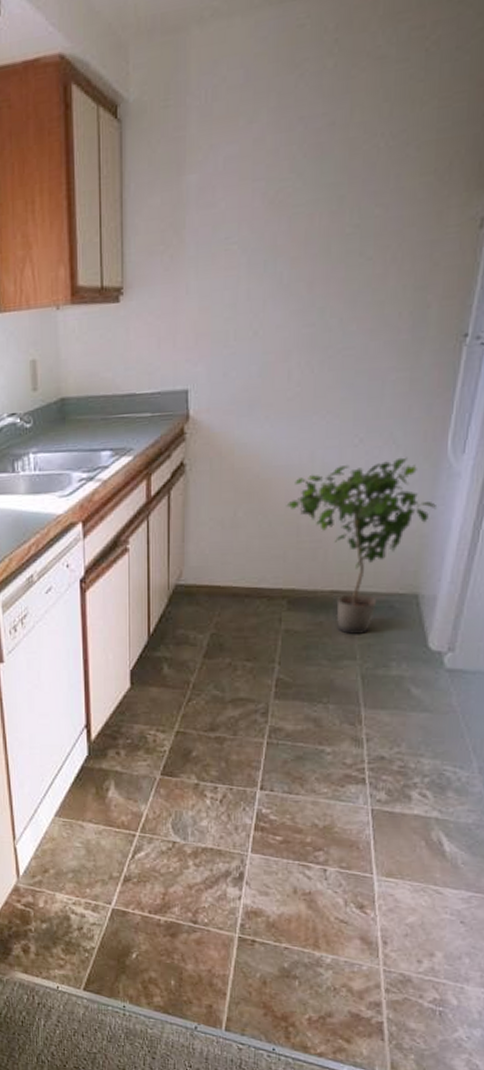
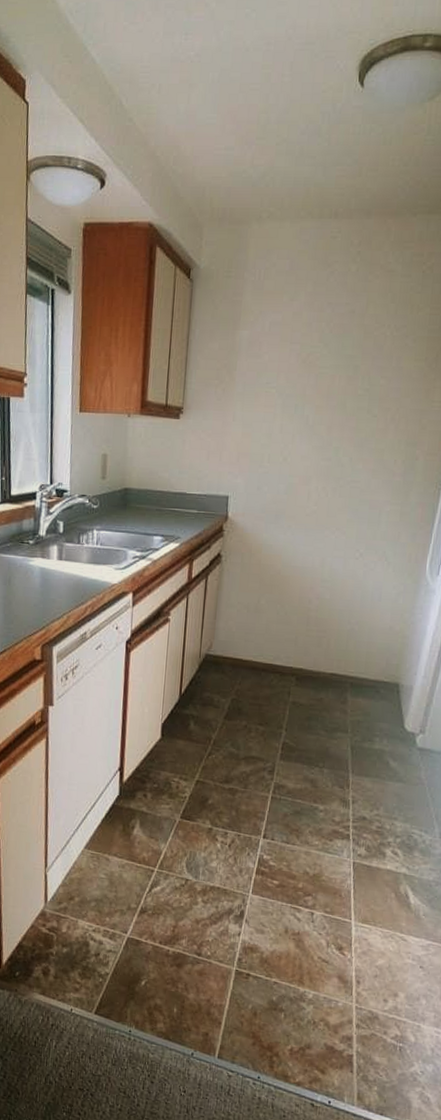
potted plant: present [286,457,436,634] -> none [300,572,416,712]

